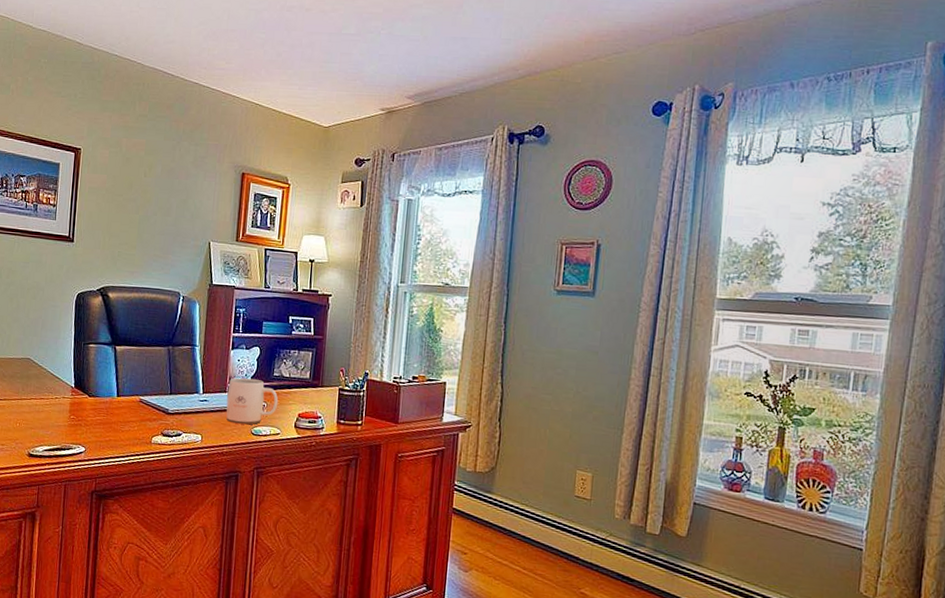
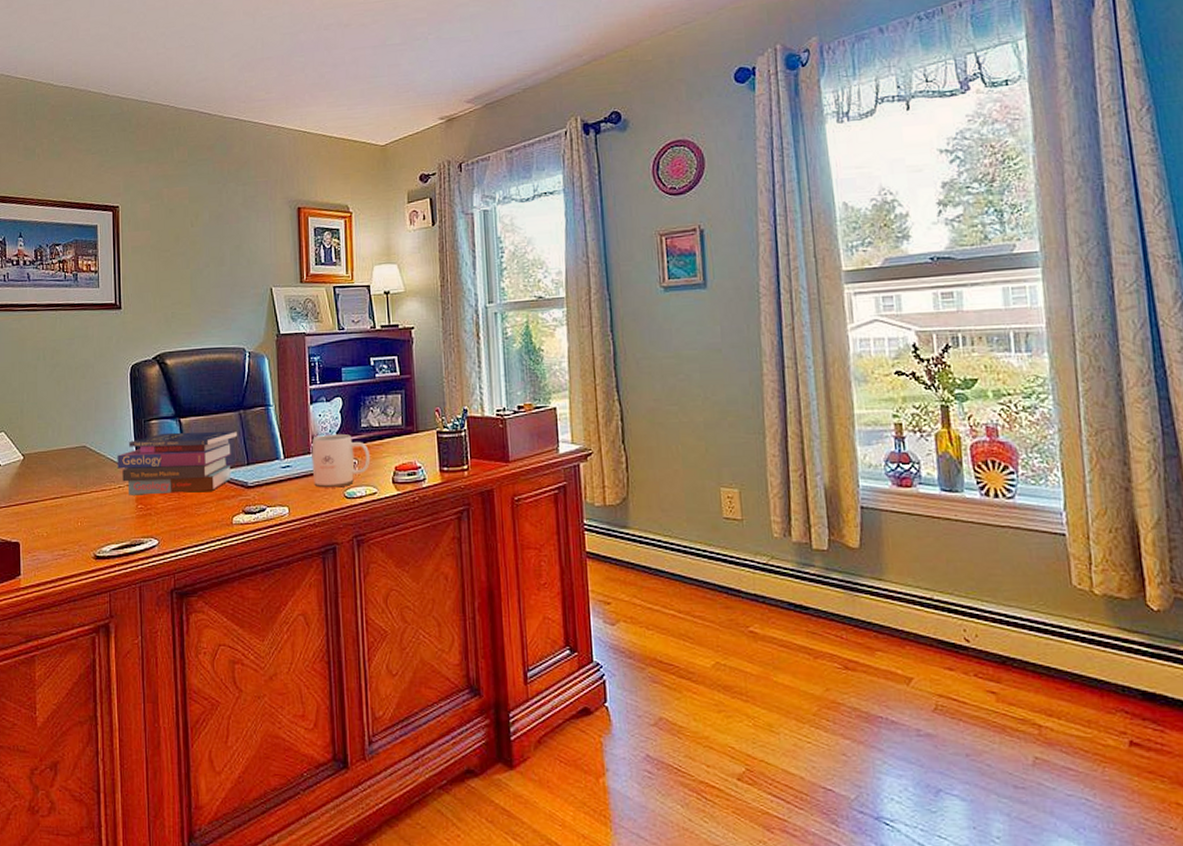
books: none [56,356,164,412] -> present [117,431,237,495]

